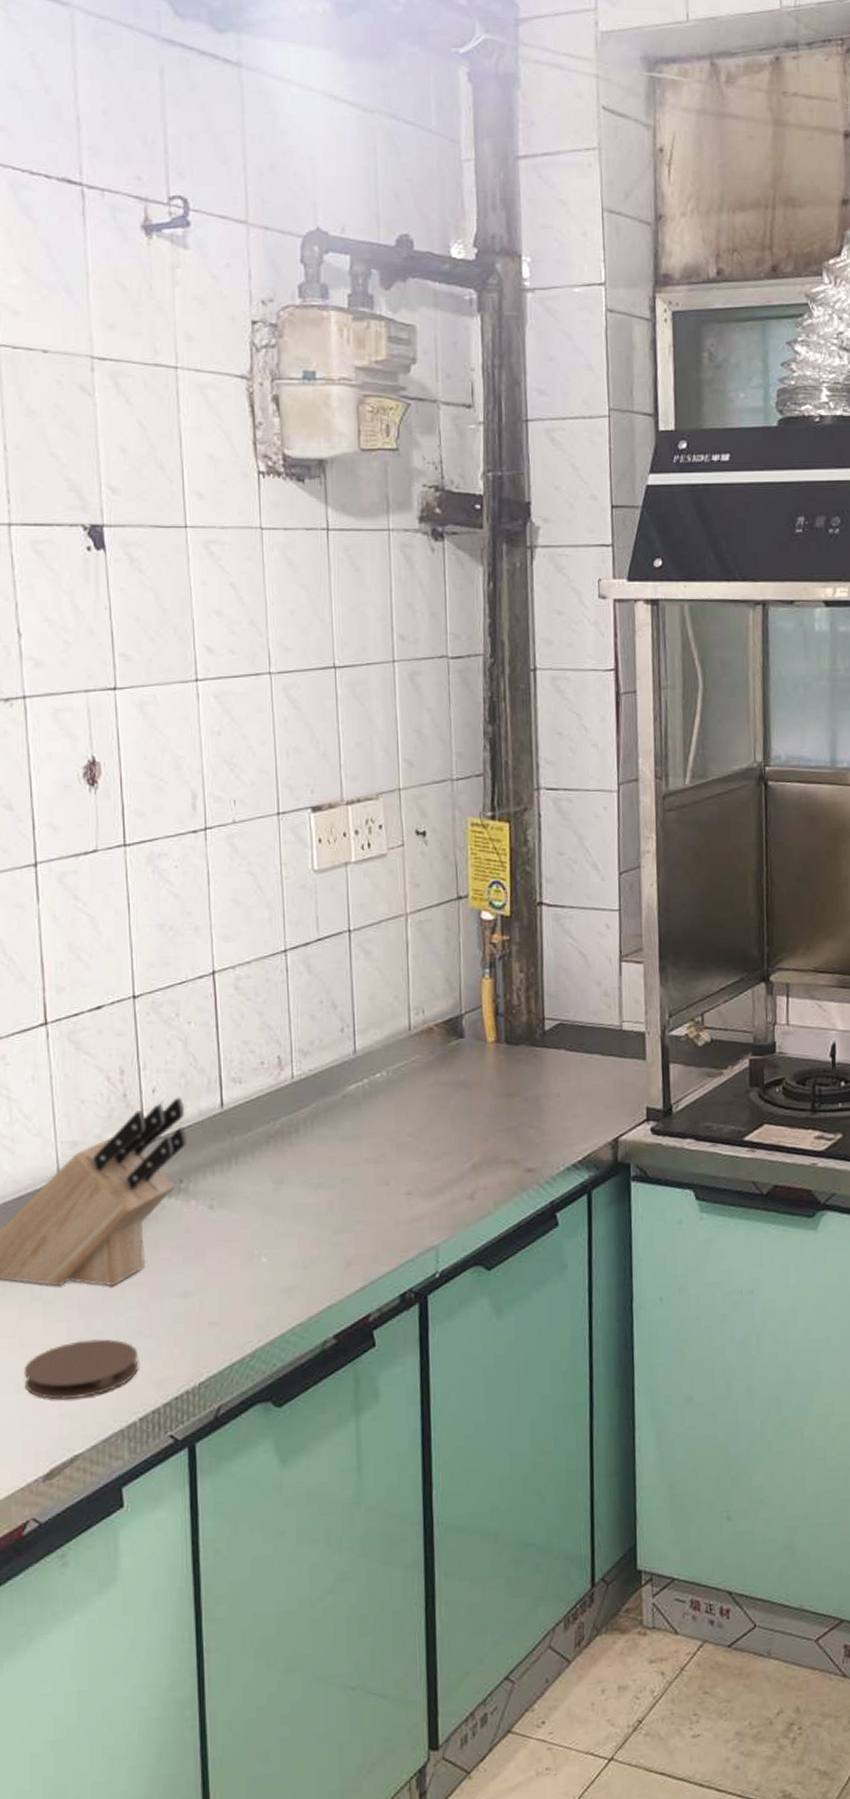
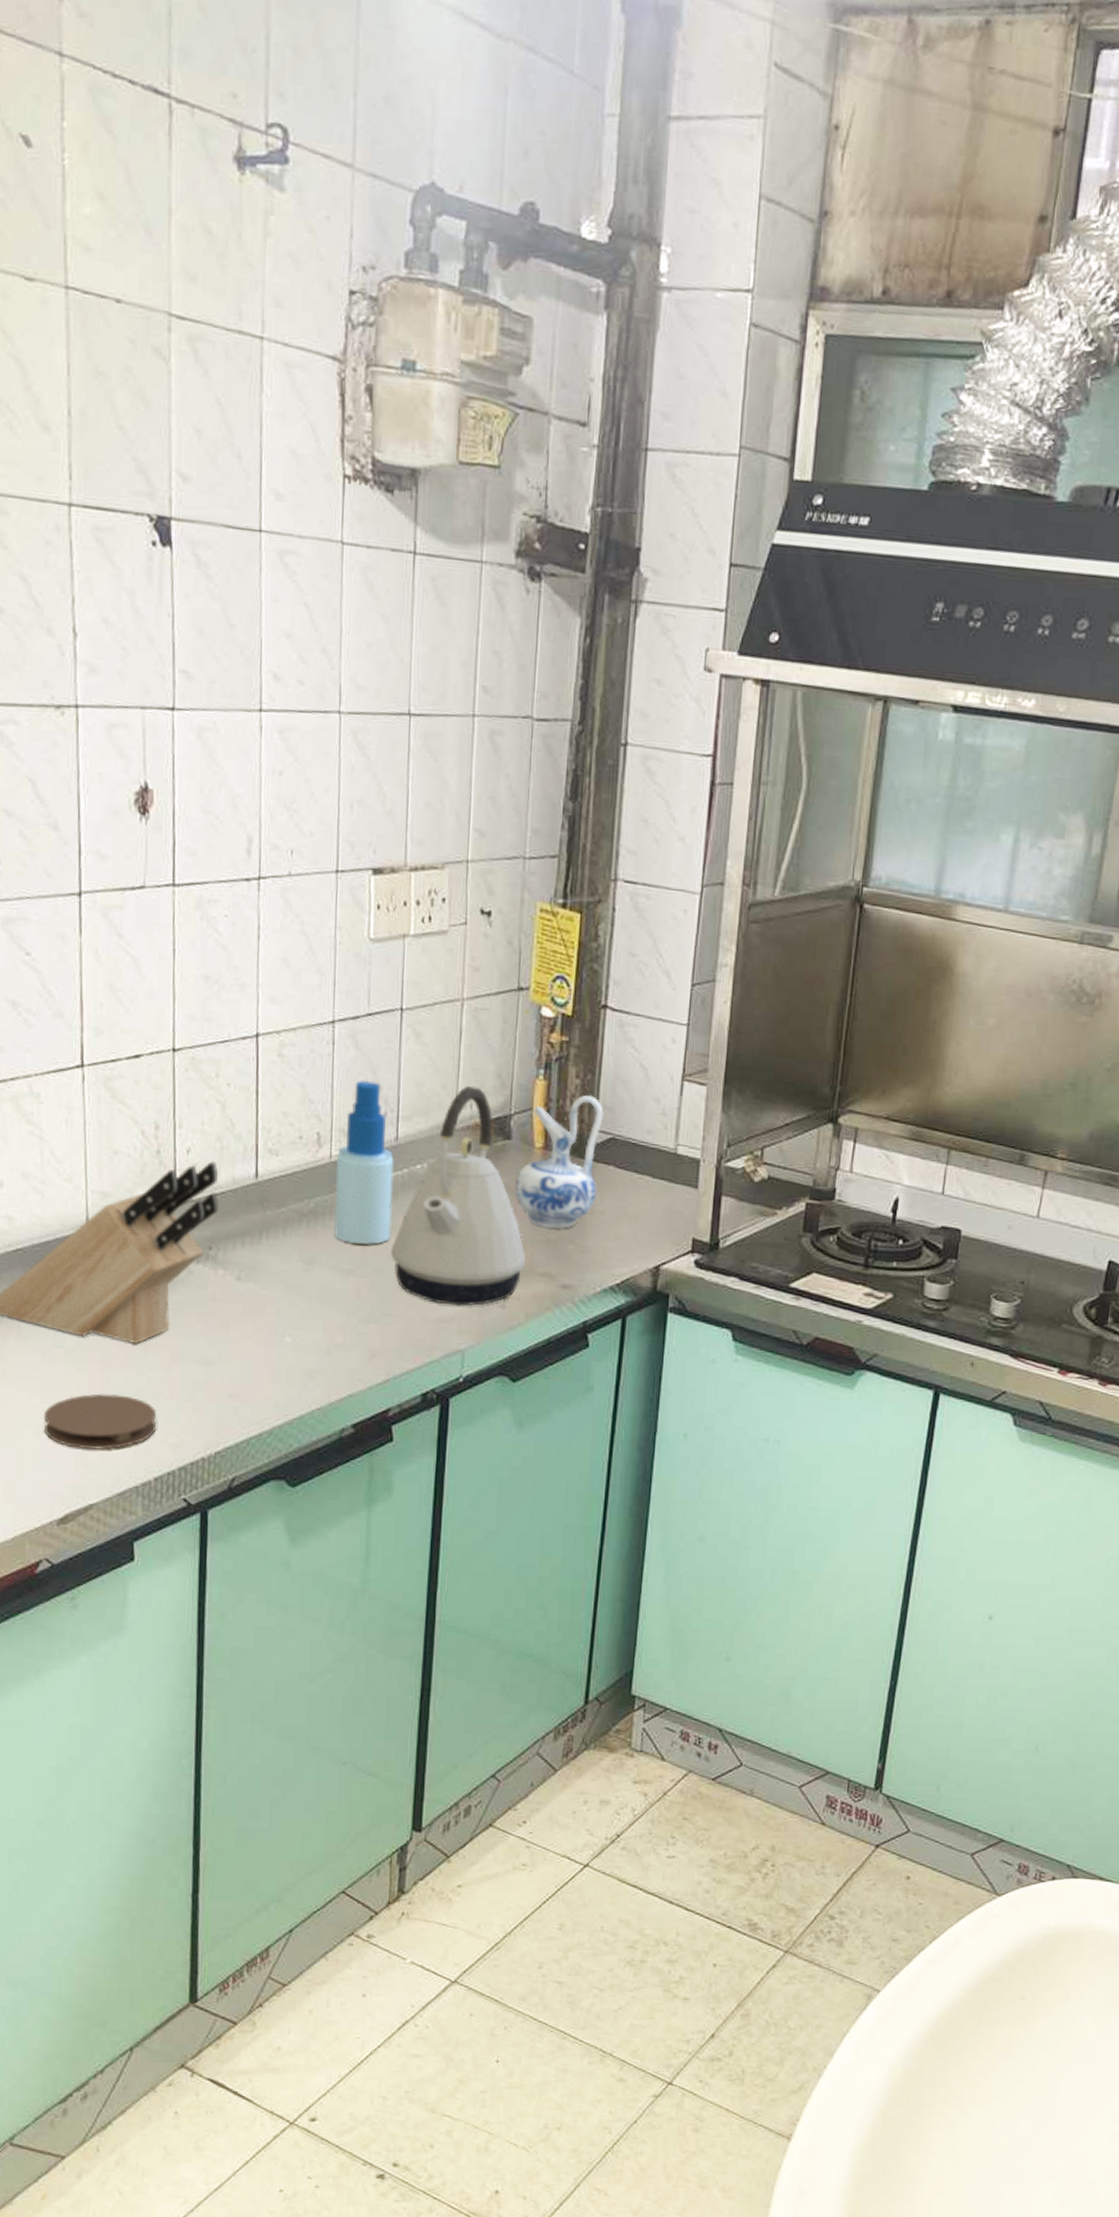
spray bottle: none [298,1001,357,1159] -> present [334,1079,394,1246]
kettle: none [357,992,490,1204] -> present [390,1085,527,1306]
ceramic pitcher: none [473,986,551,1117] -> present [515,1095,604,1229]

